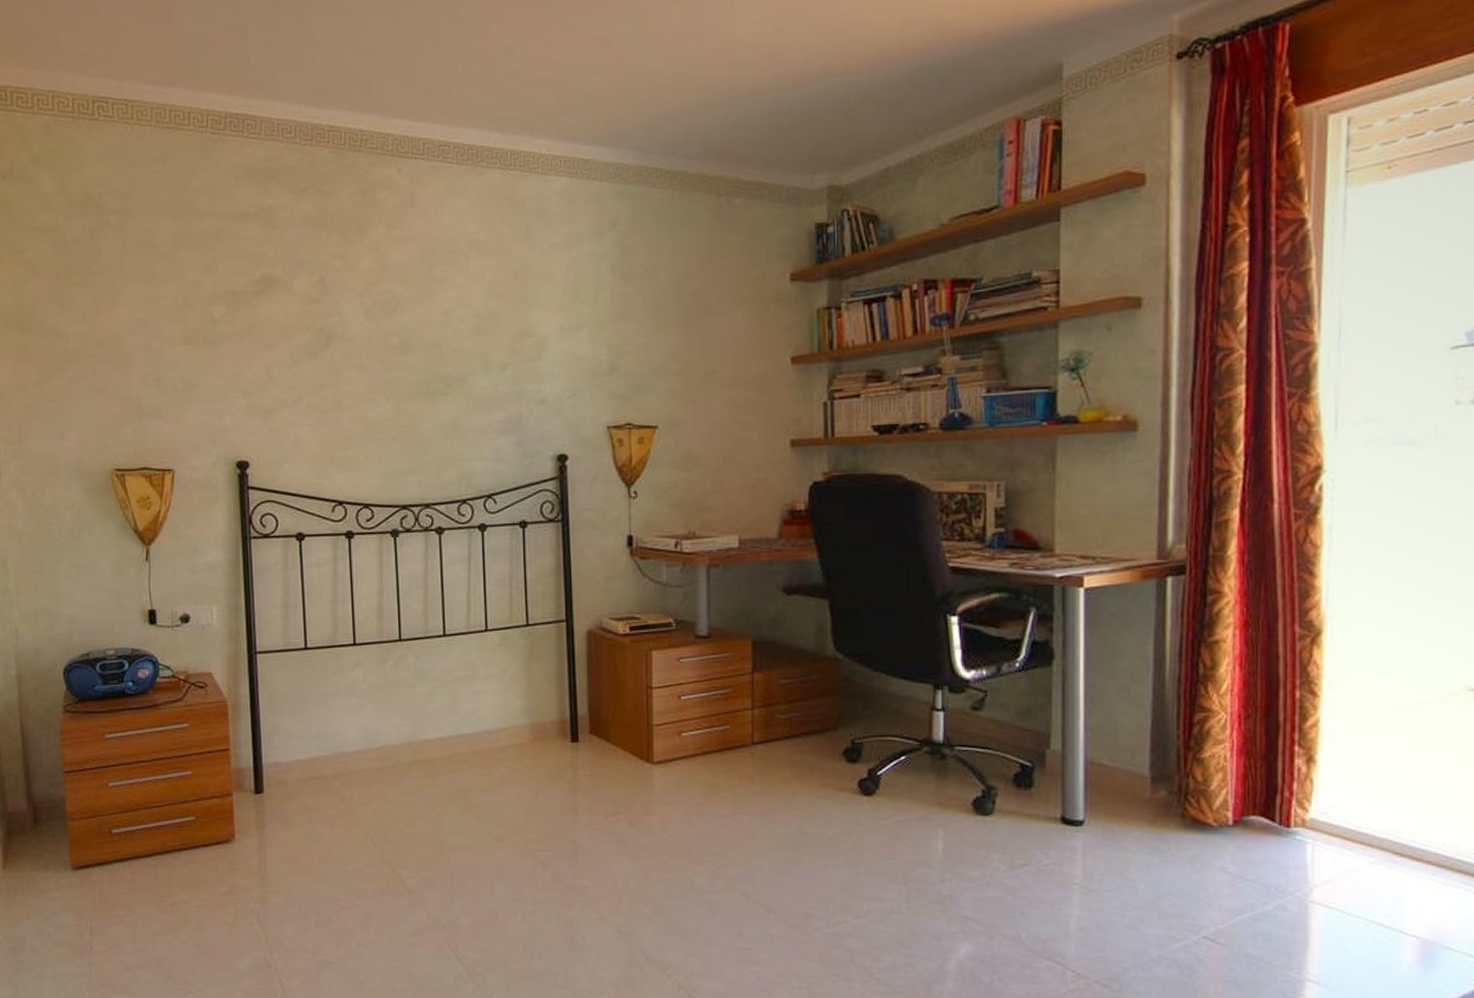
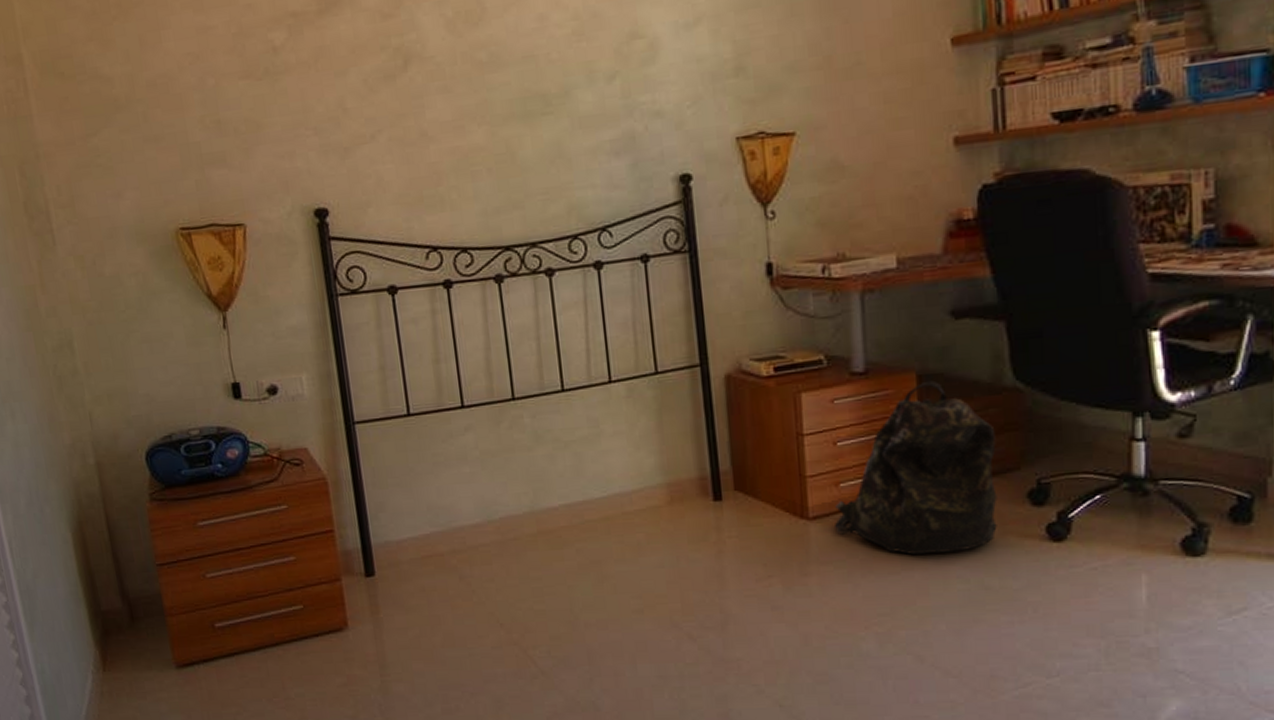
backpack: none [676,647,818,801] -> present [835,380,997,556]

